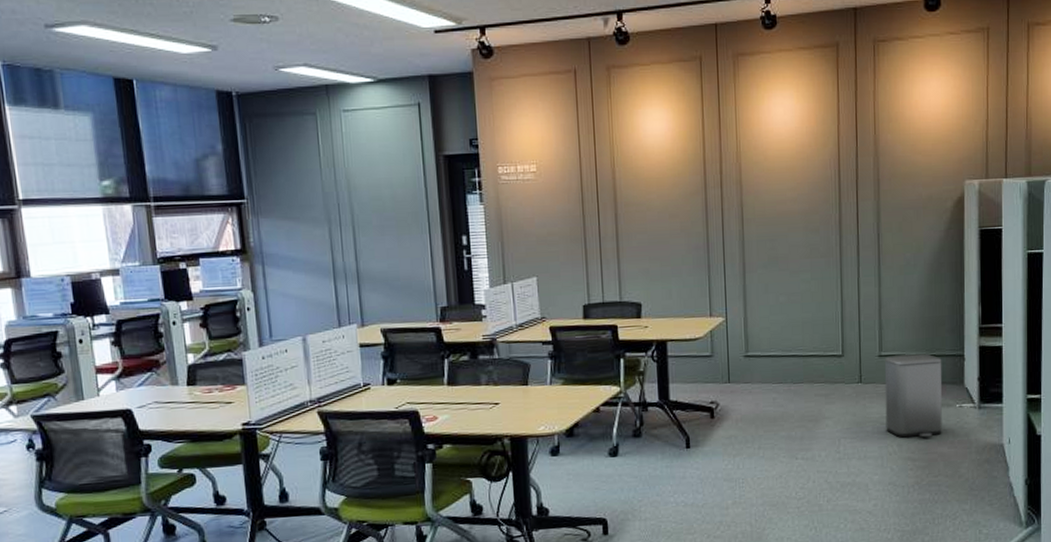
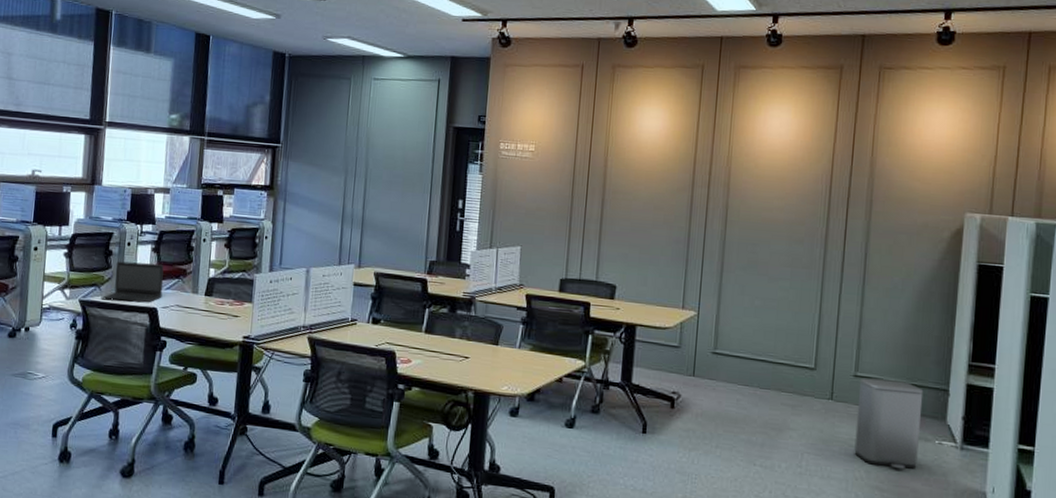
laptop: none [58,358,135,411] -> present [101,261,164,303]

